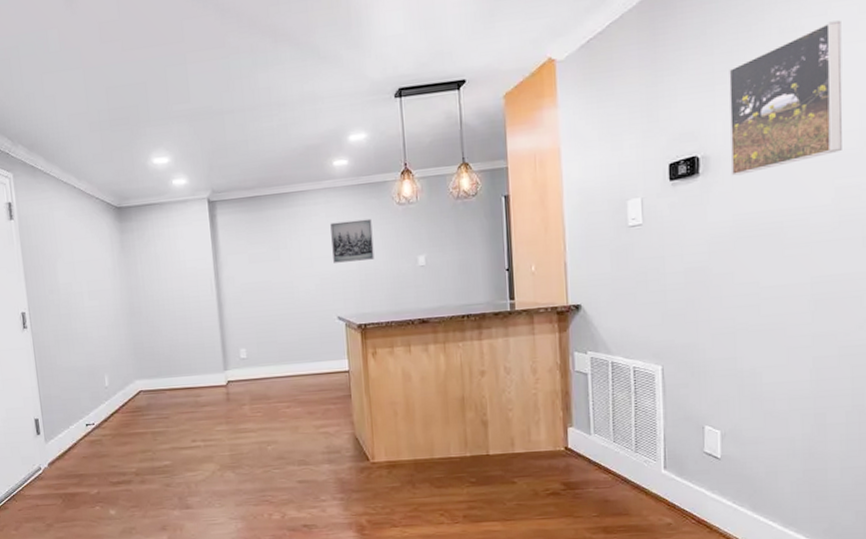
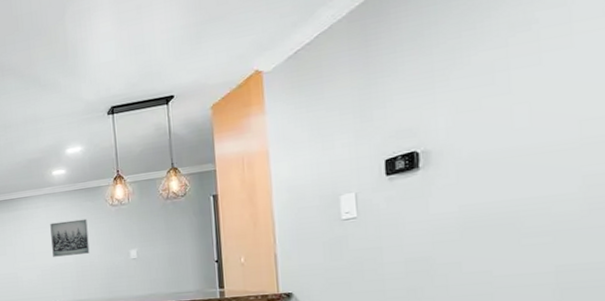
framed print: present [729,20,843,176] -> none [451,9,590,169]

